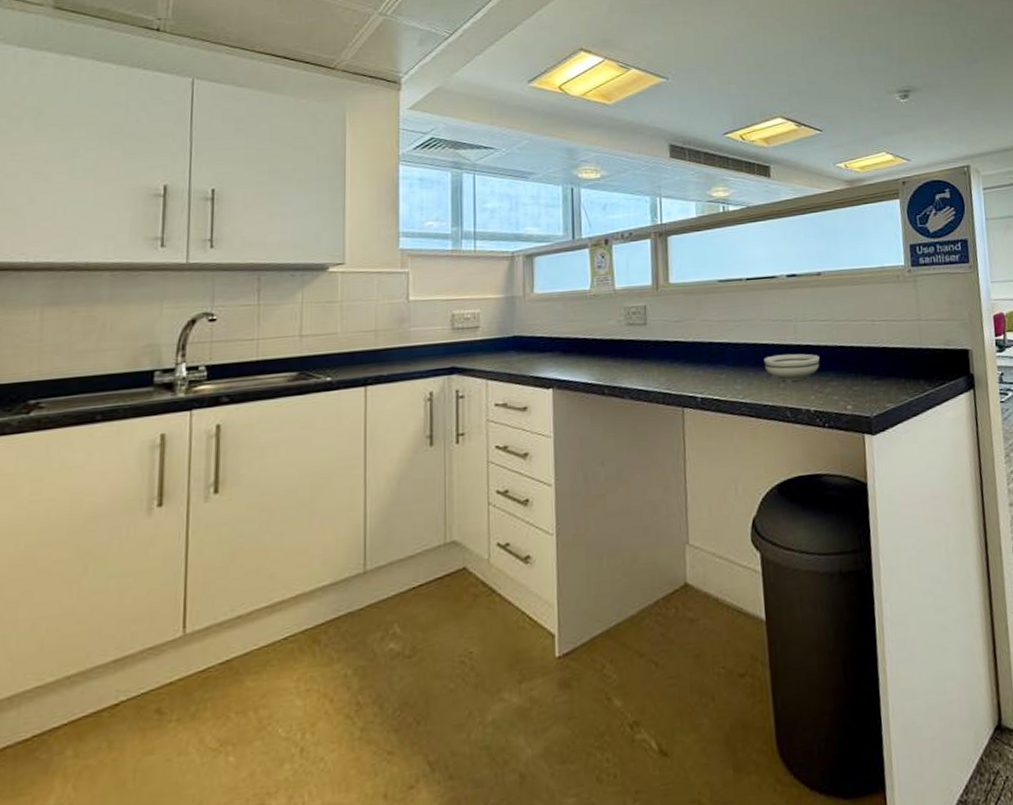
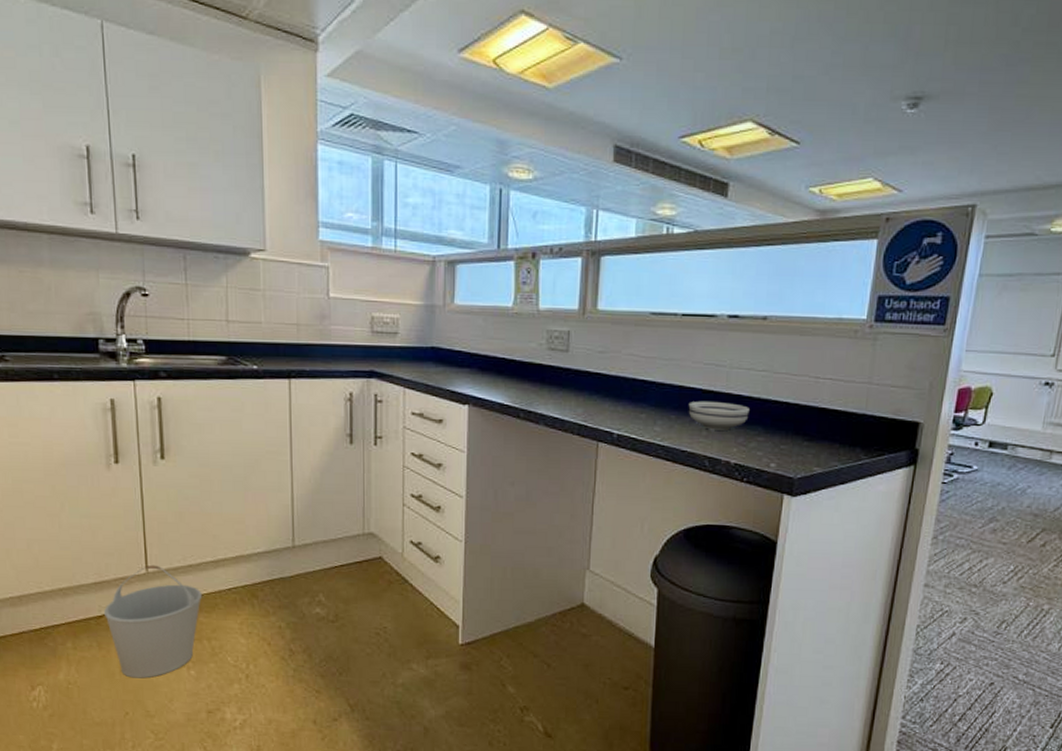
bucket: none [121,623,252,784] -> present [103,564,203,679]

